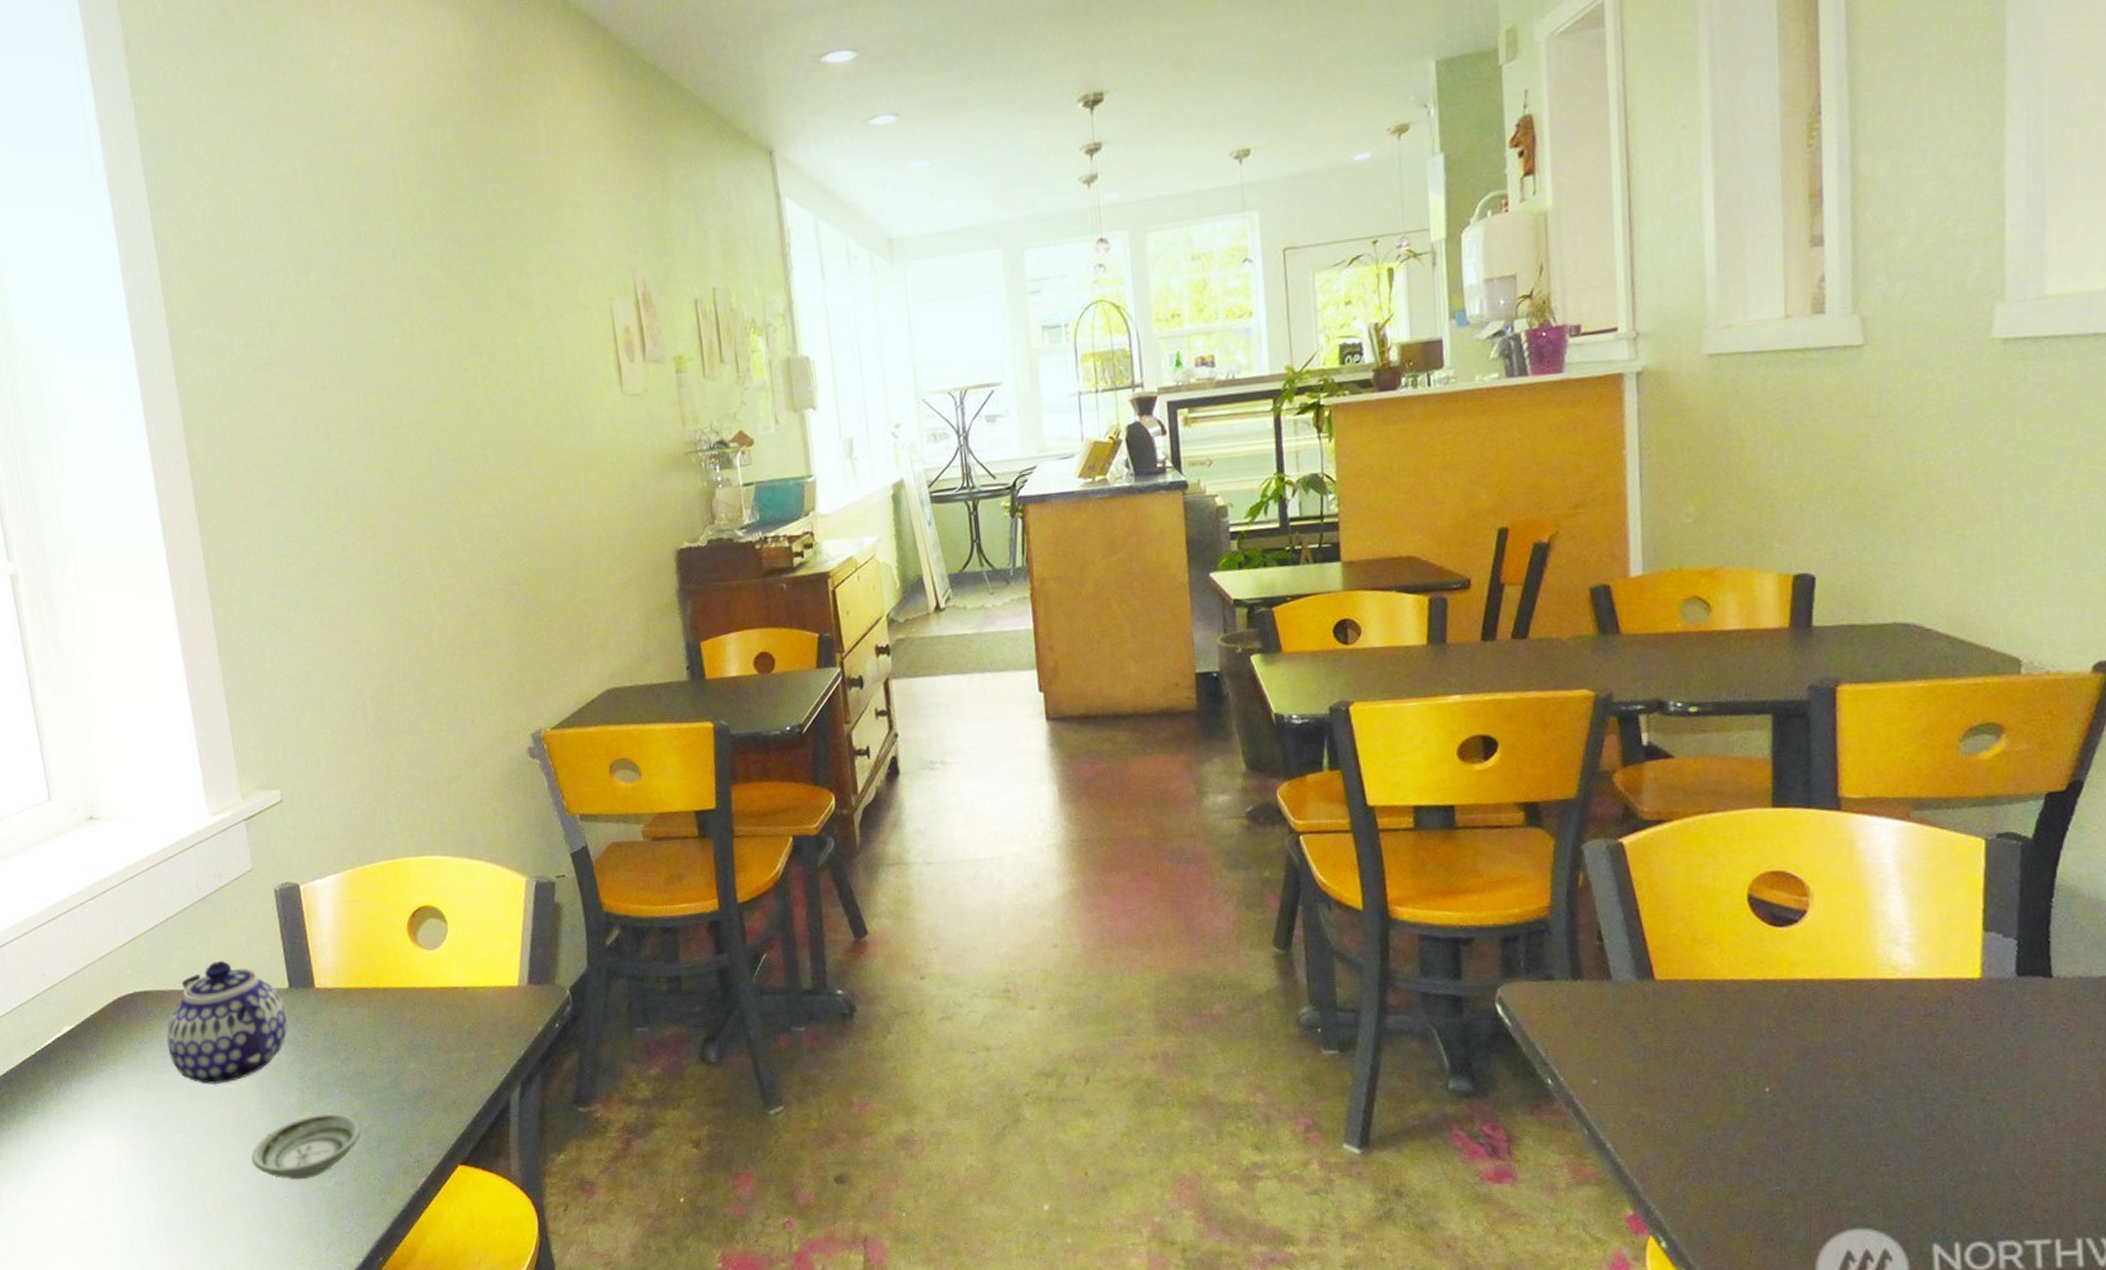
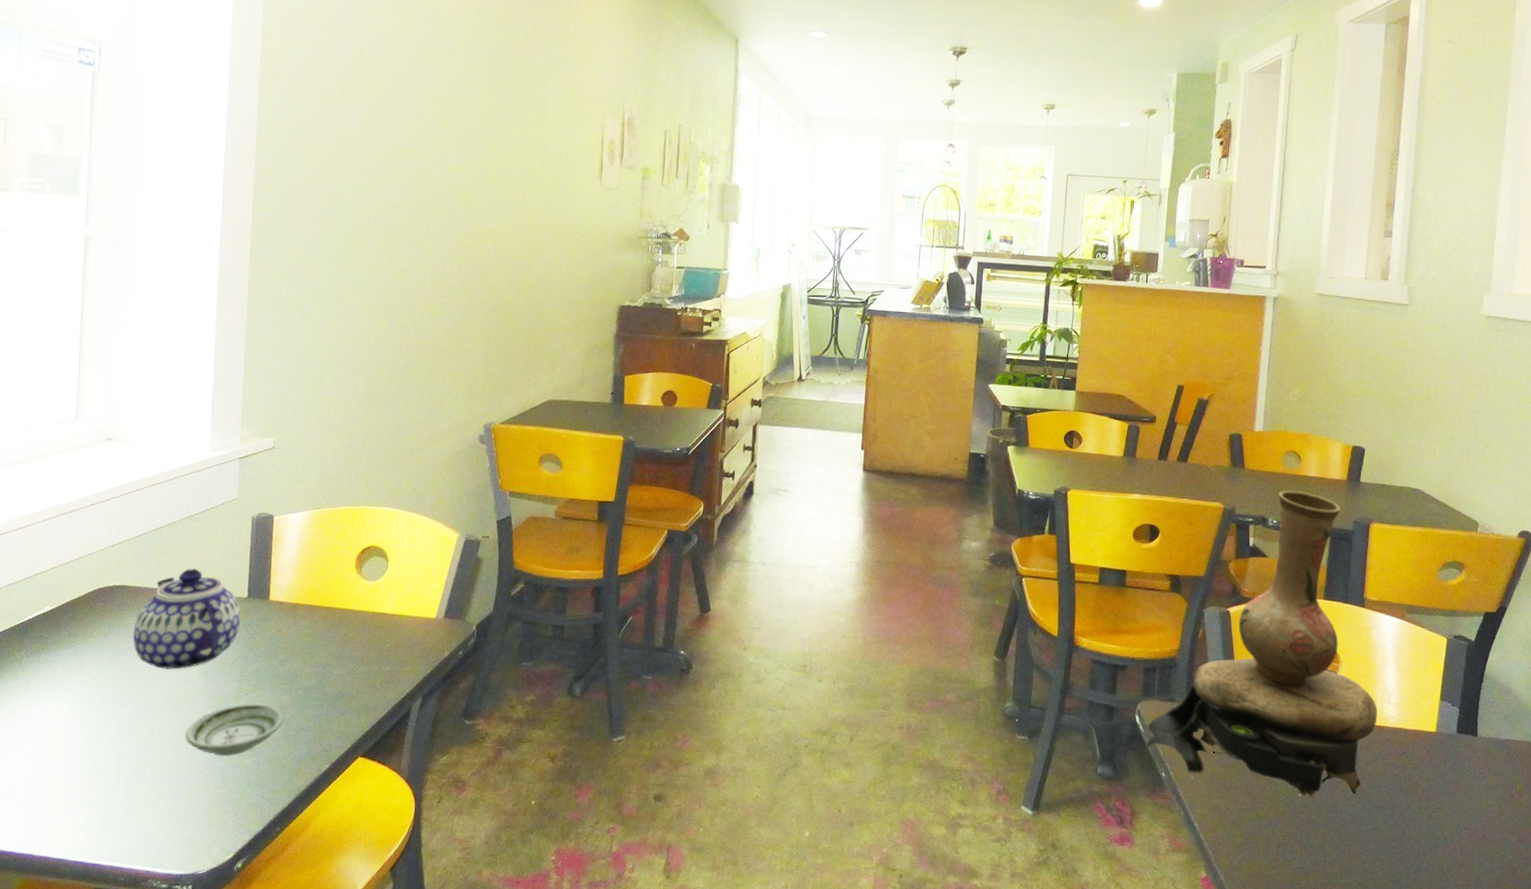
vase: none [1516,653,1881,1092] -> present [1147,490,1378,798]

